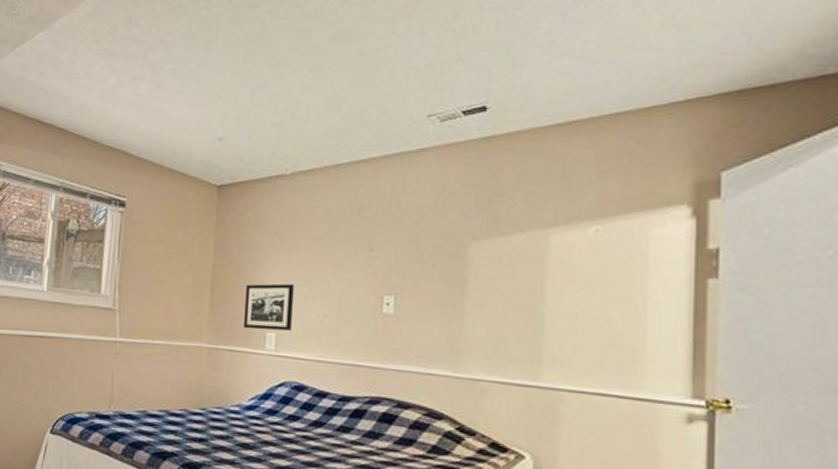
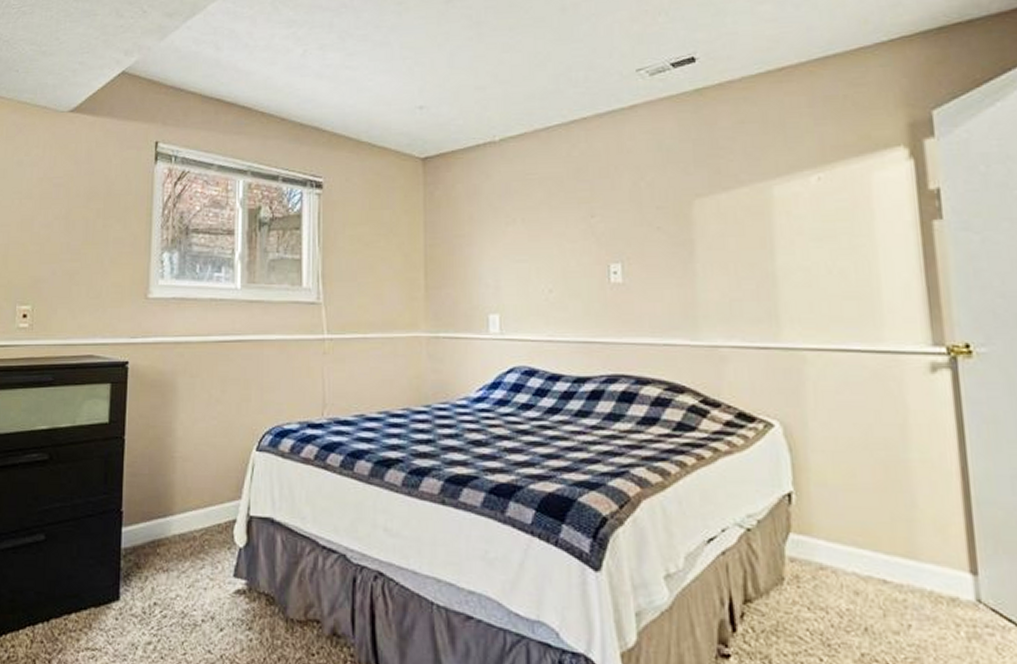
picture frame: present [243,283,294,331] -> none [463,259,516,312]

